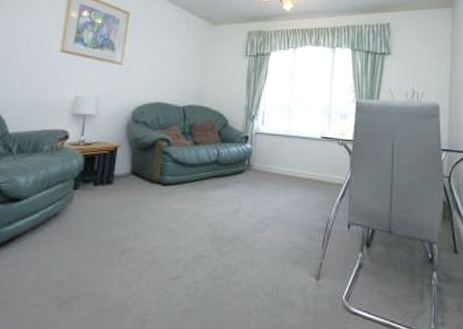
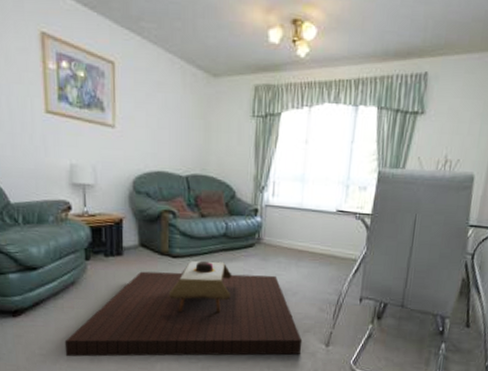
coffee table: none [31,188,292,303] -> present [64,261,303,357]

